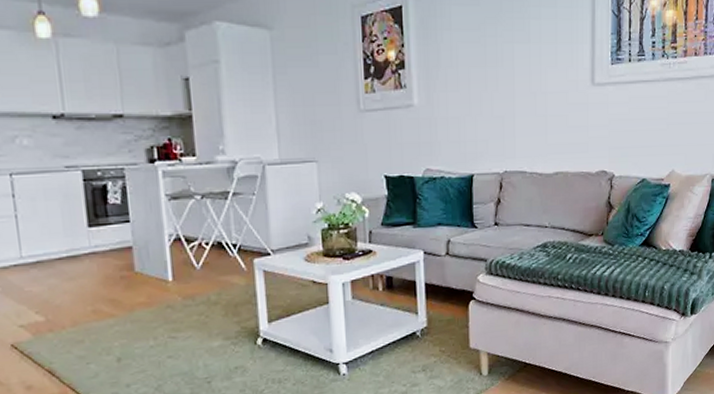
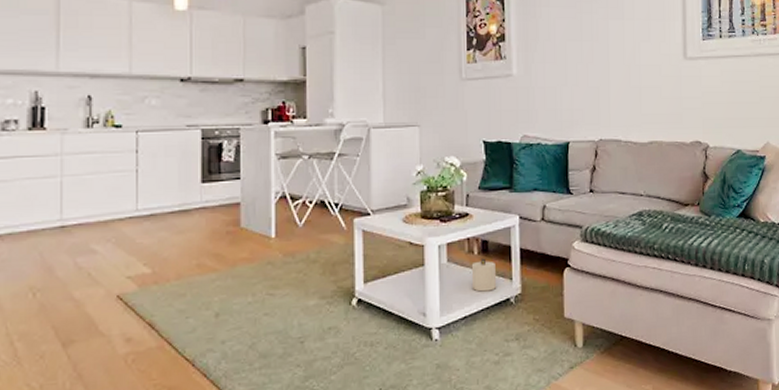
candle: none [376,294,403,327] -> present [471,258,497,292]

